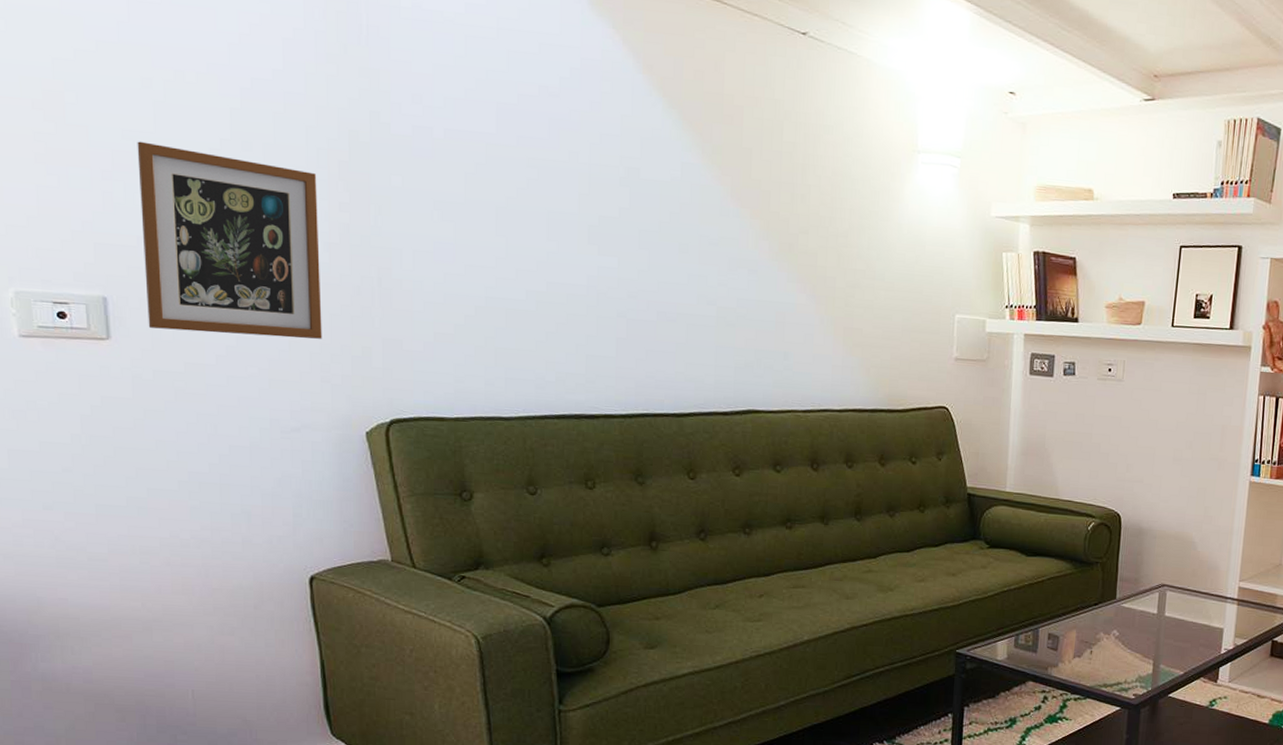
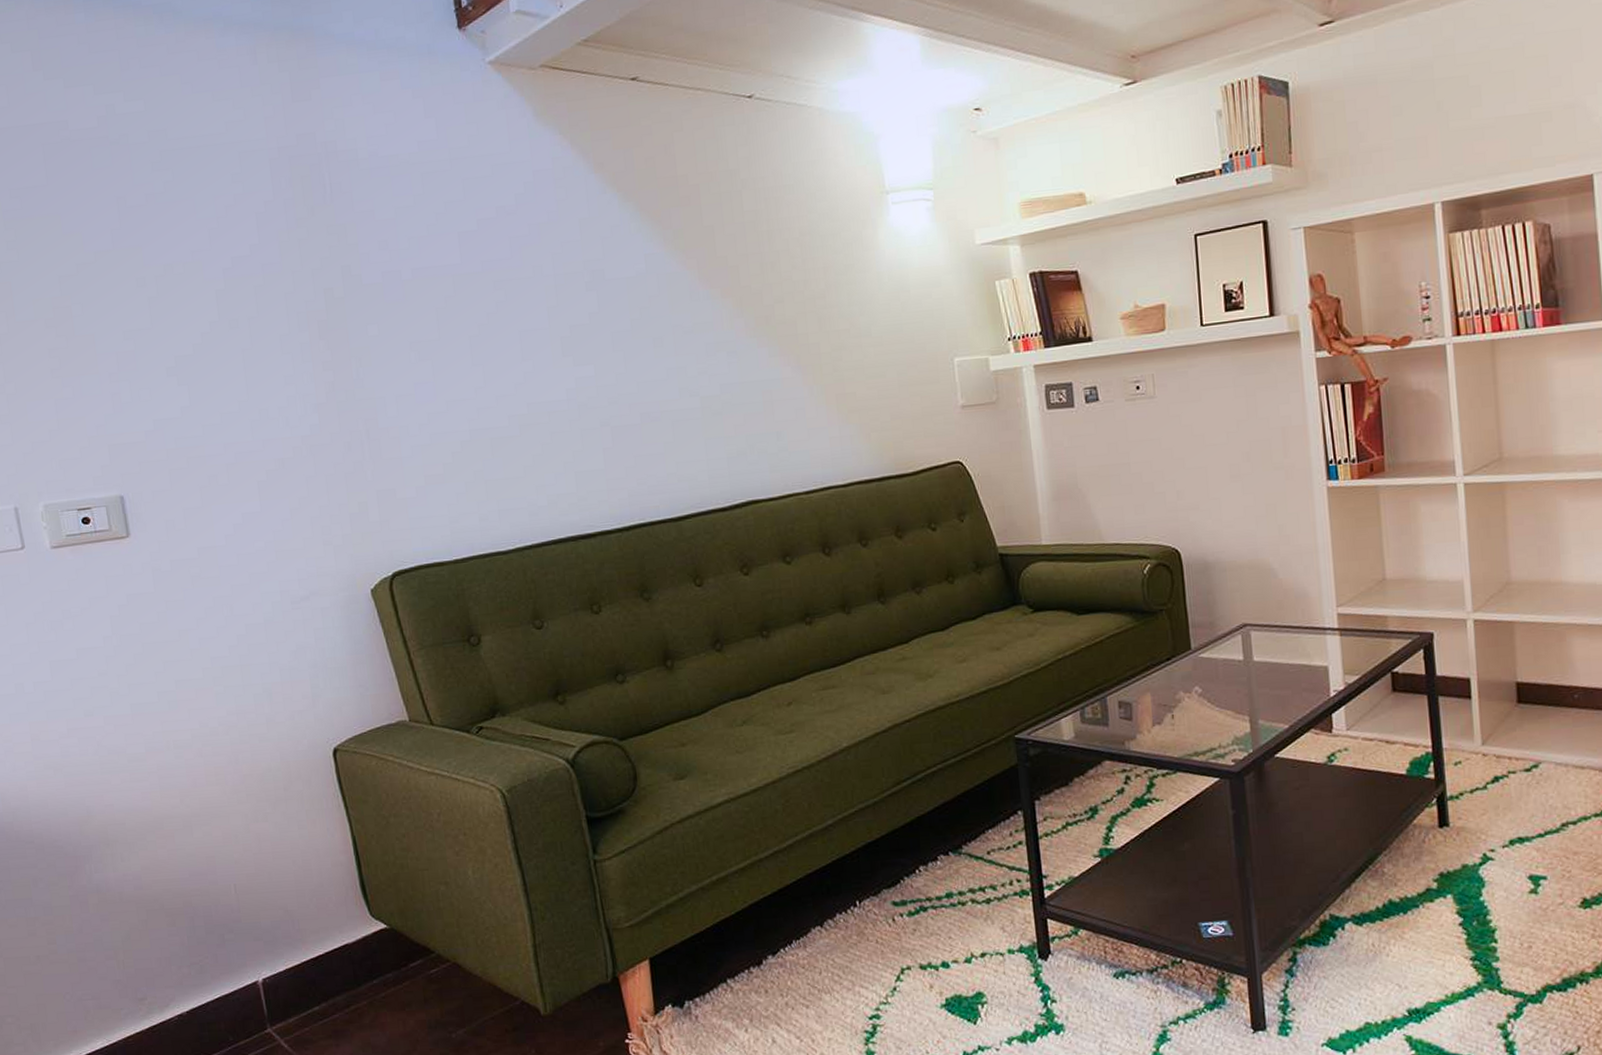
picture frame: present [137,141,322,339] -> none [137,337,321,519]

